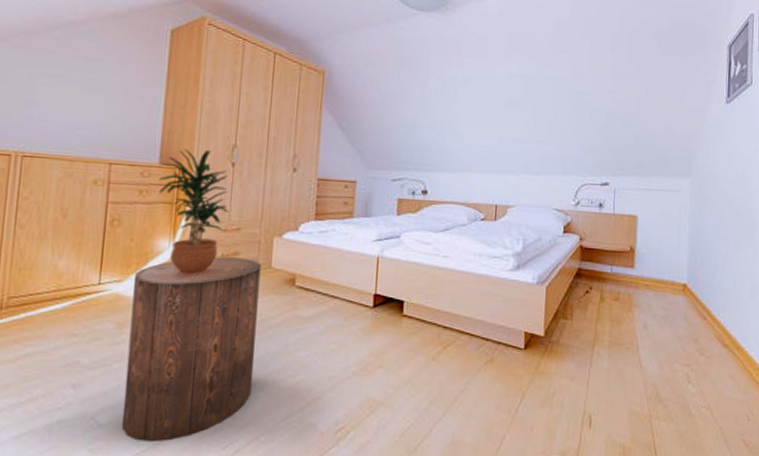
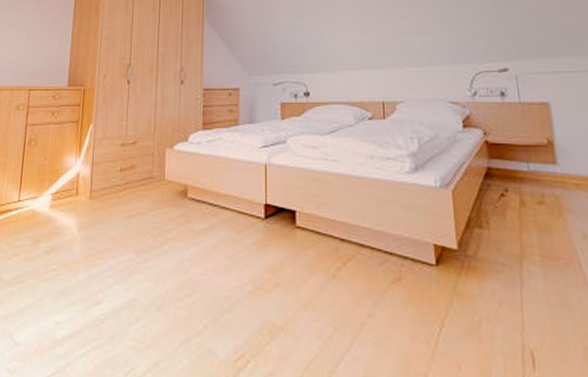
stool: present [121,257,261,443] -> none [35,171,155,365]
potted plant: present [159,149,229,276] -> none [67,70,126,191]

